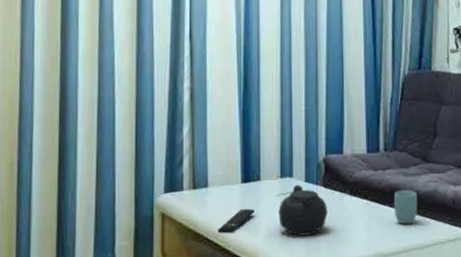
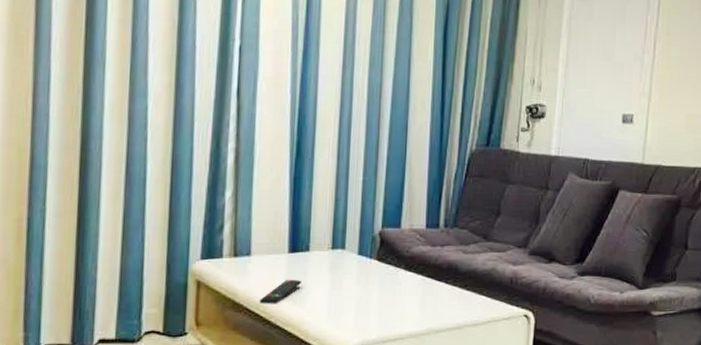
teapot: present [276,184,328,236] -> none [325,257,380,309]
cup: present [393,190,418,225] -> none [449,267,476,302]

